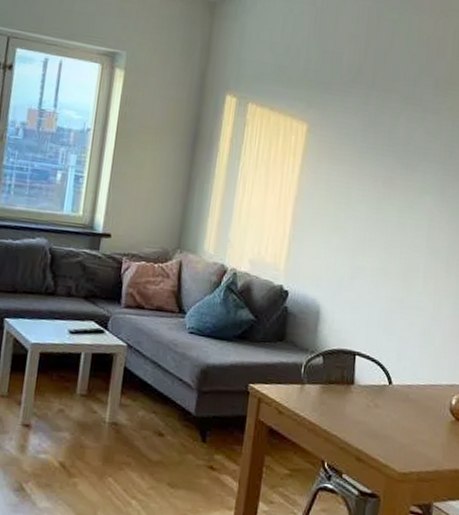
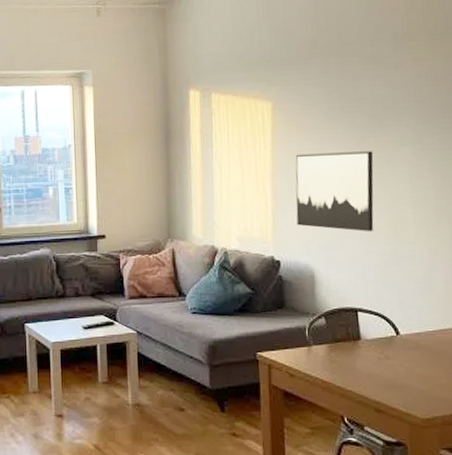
wall art: none [312,183,398,276] -> present [295,151,374,232]

